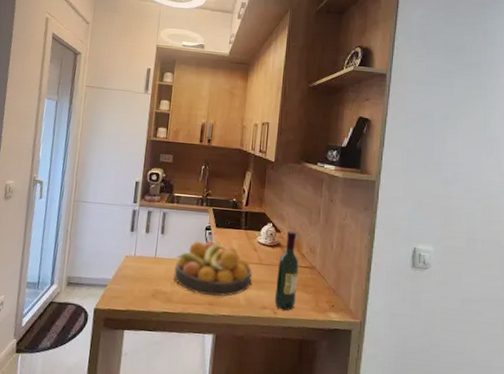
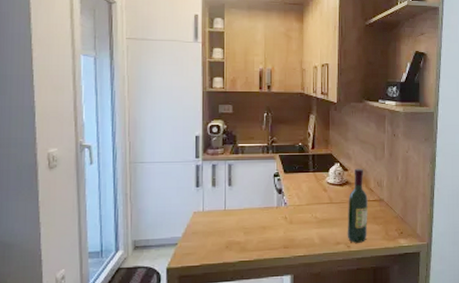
fruit bowl: present [174,240,252,297] -> none [246,187,324,240]

